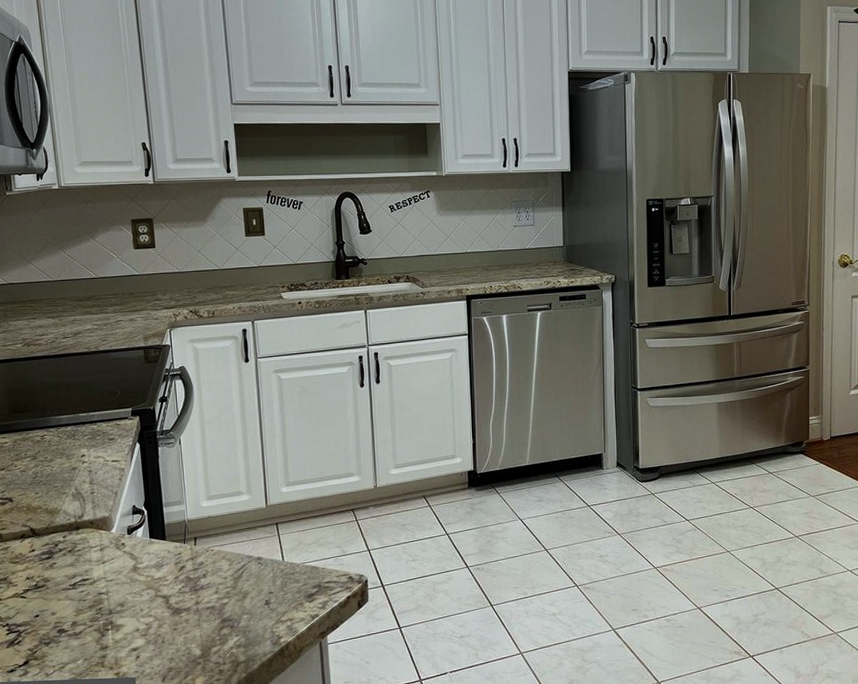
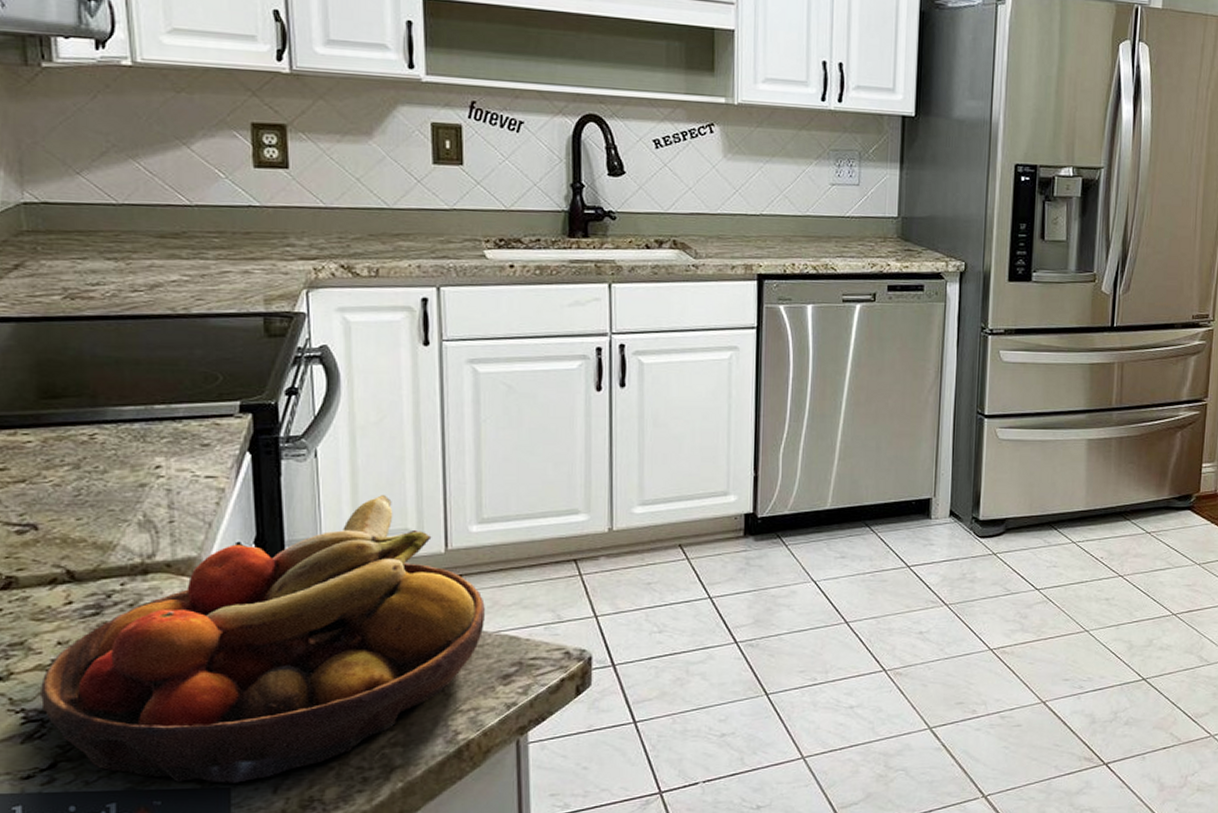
fruit bowl: none [17,468,294,675] -> present [39,495,485,783]

